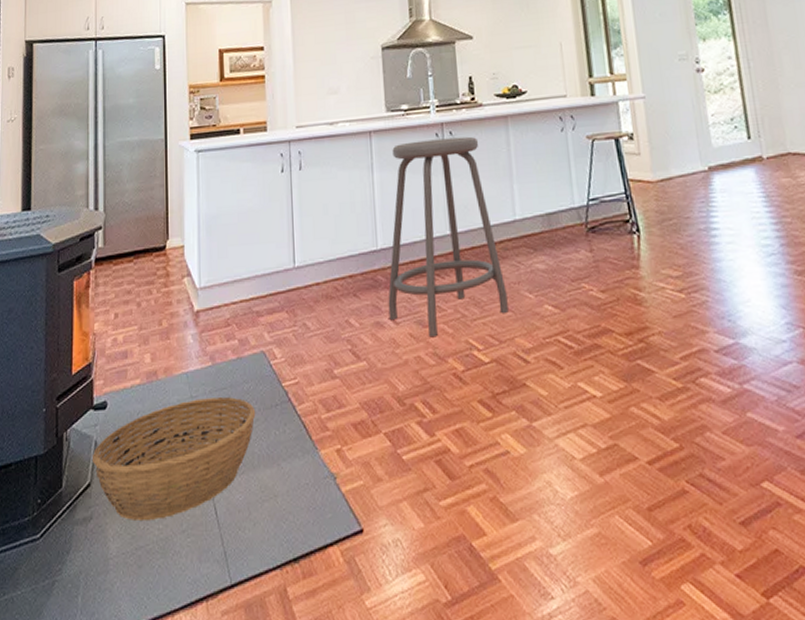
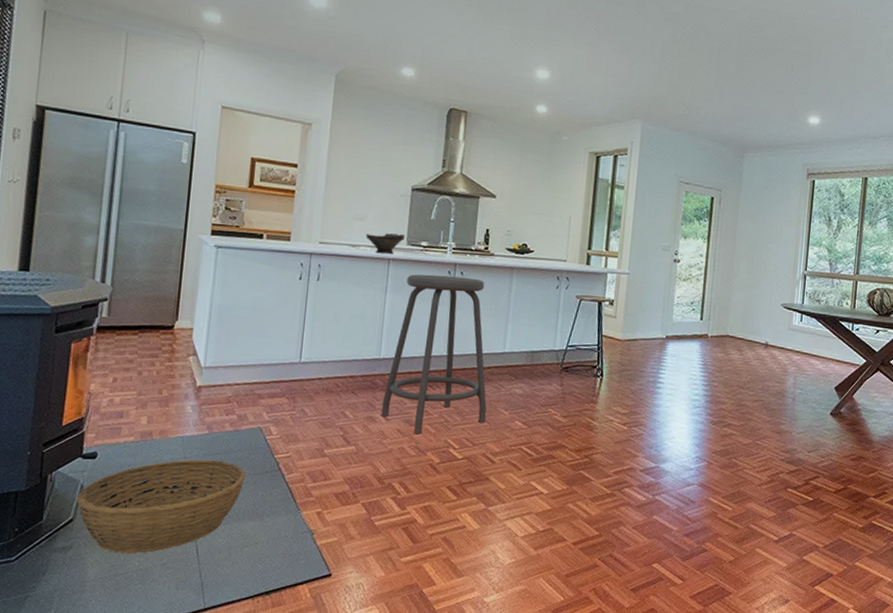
bowl: none [342,101,384,128] -> present [366,233,406,255]

